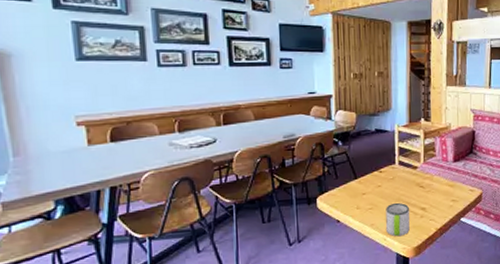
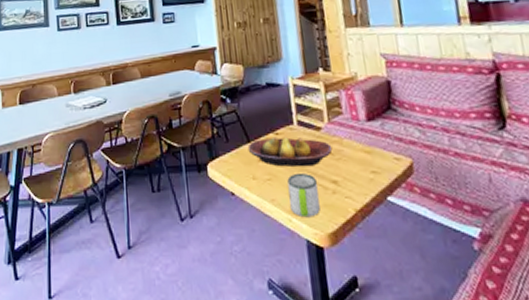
fruit bowl: none [354,174,425,198] -> present [247,136,333,167]

